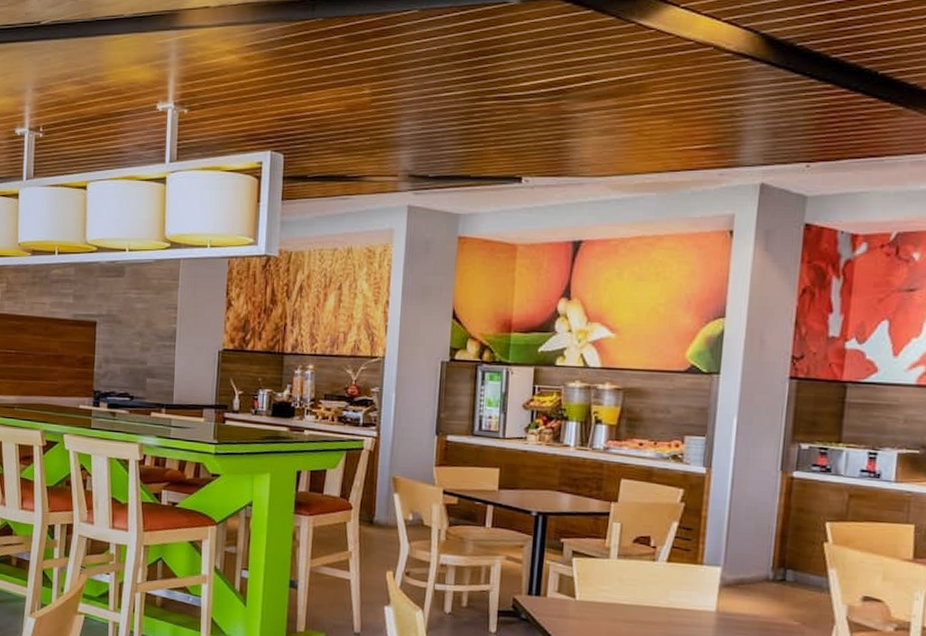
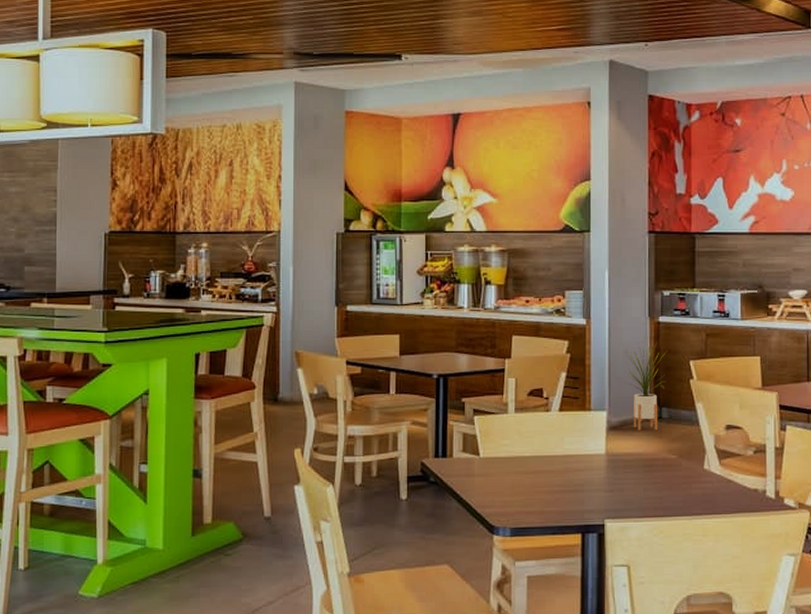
house plant: none [744,497,800,594] -> present [624,342,667,431]

